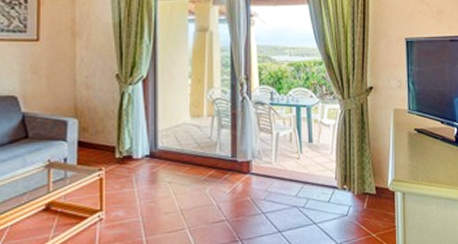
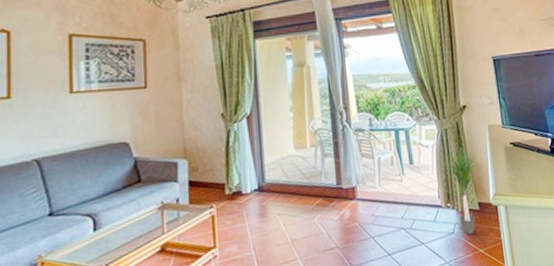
potted plant: none [335,129,391,219] -> present [436,147,490,235]

